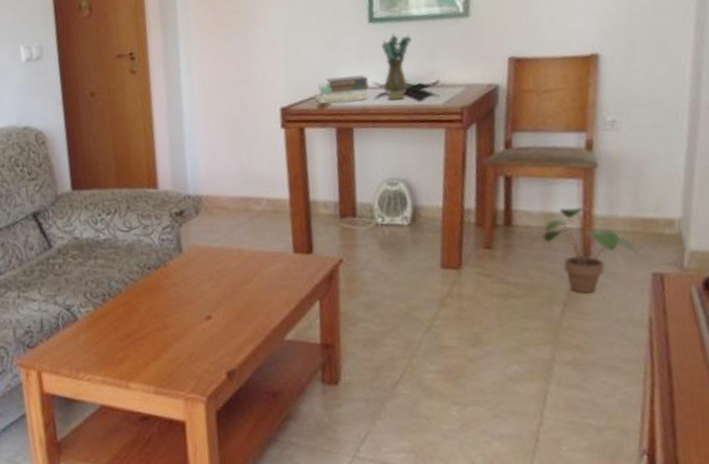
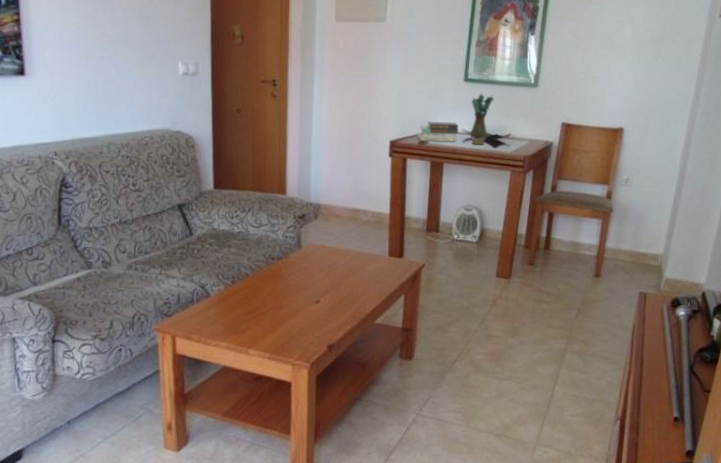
potted plant: present [542,206,637,295] -> none [569,240,631,304]

